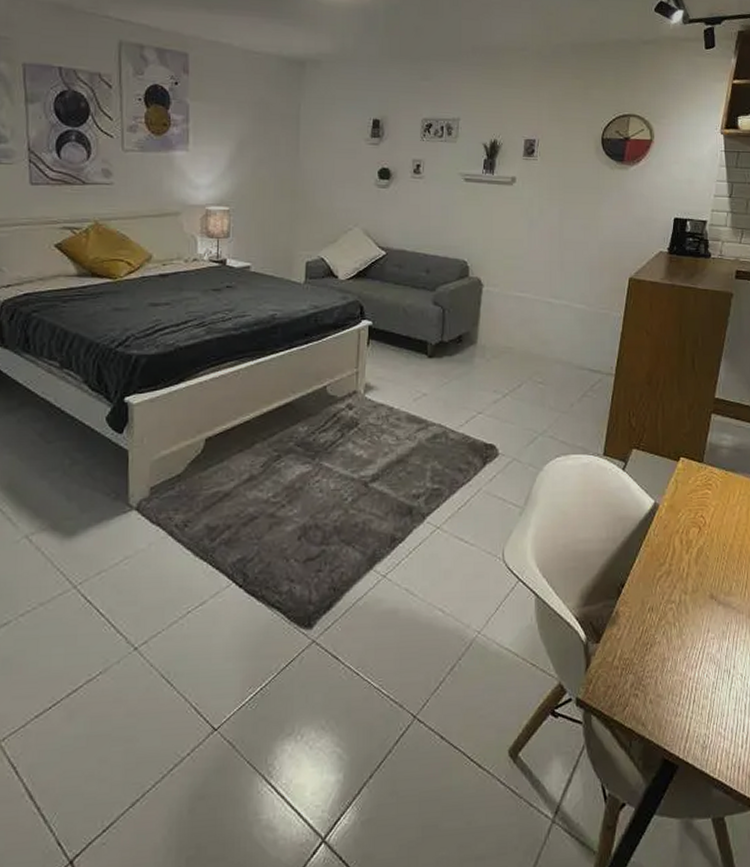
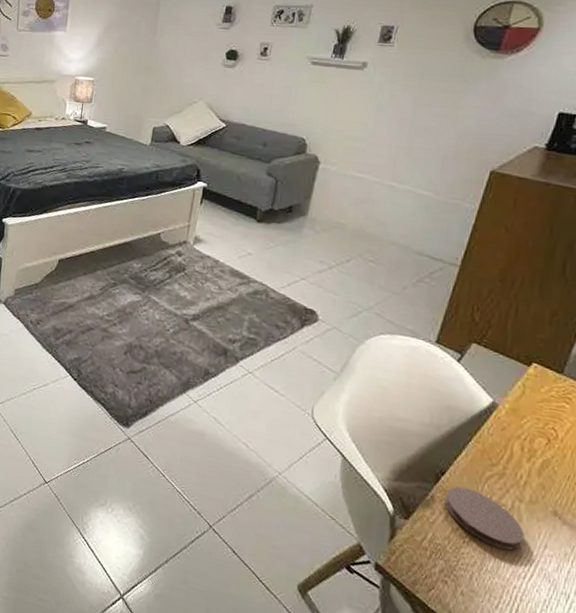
coaster: none [627,594,692,646] -> present [444,486,525,551]

